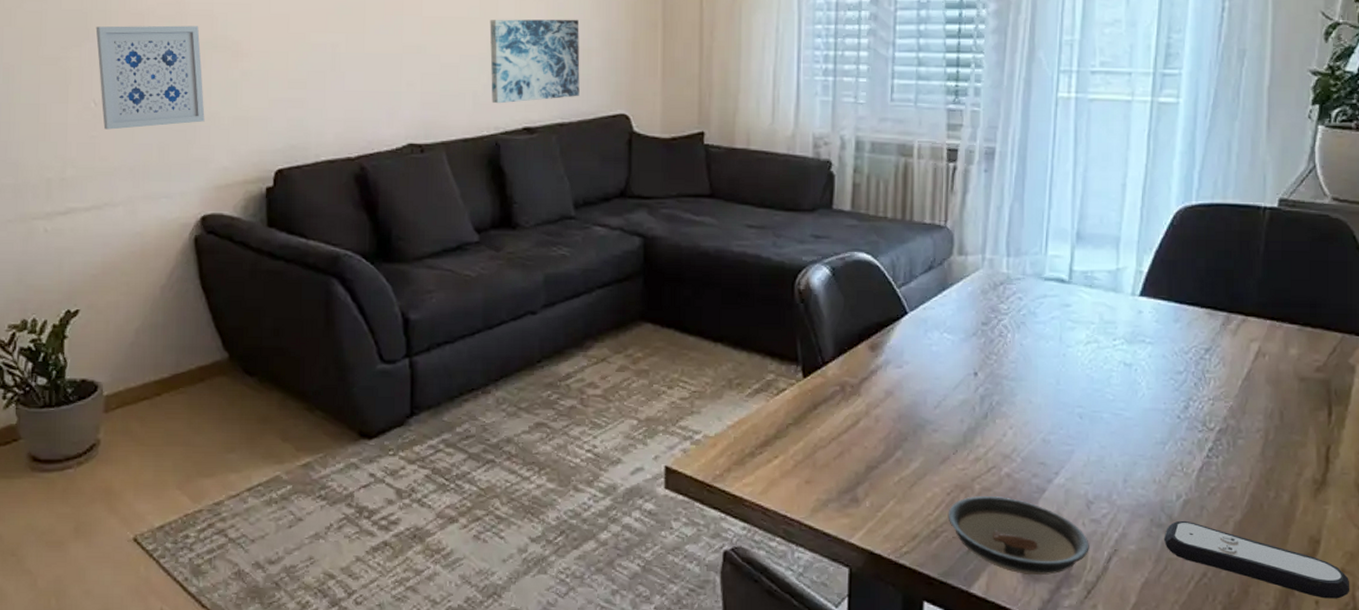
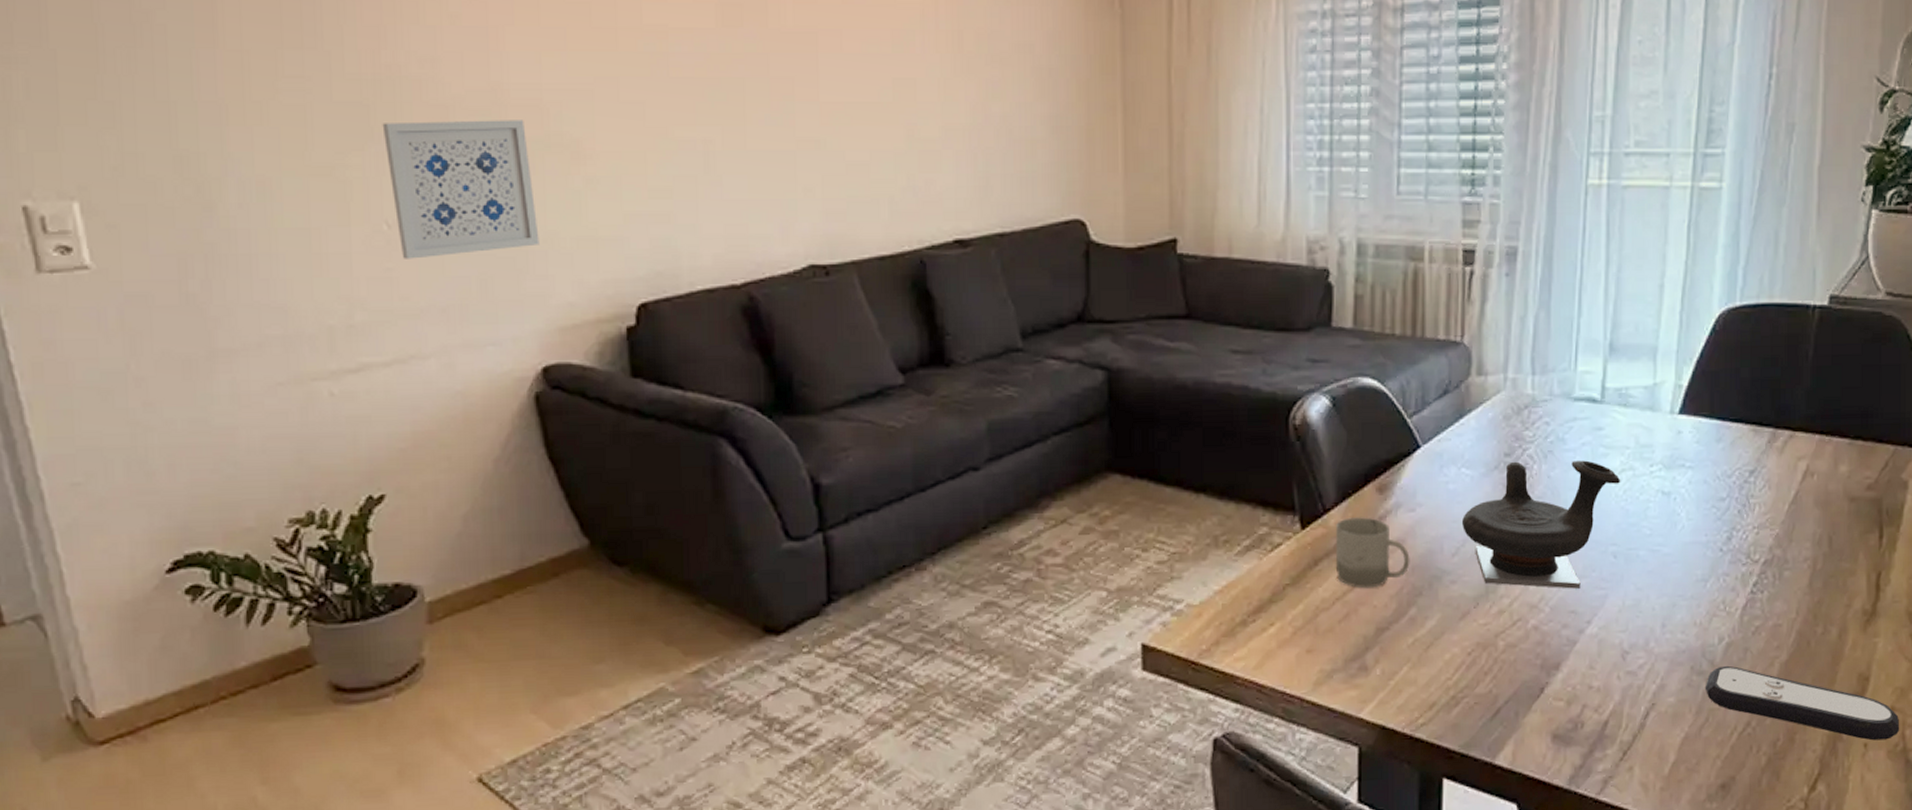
wall art: present [489,19,580,104] -> none [906,102,1023,211]
cup: none [832,369,897,432] -> present [1335,516,1410,588]
teapot: none [943,330,1087,443] -> present [1461,460,1621,589]
saucer: present [948,496,1089,576] -> none [1468,653,1625,740]

